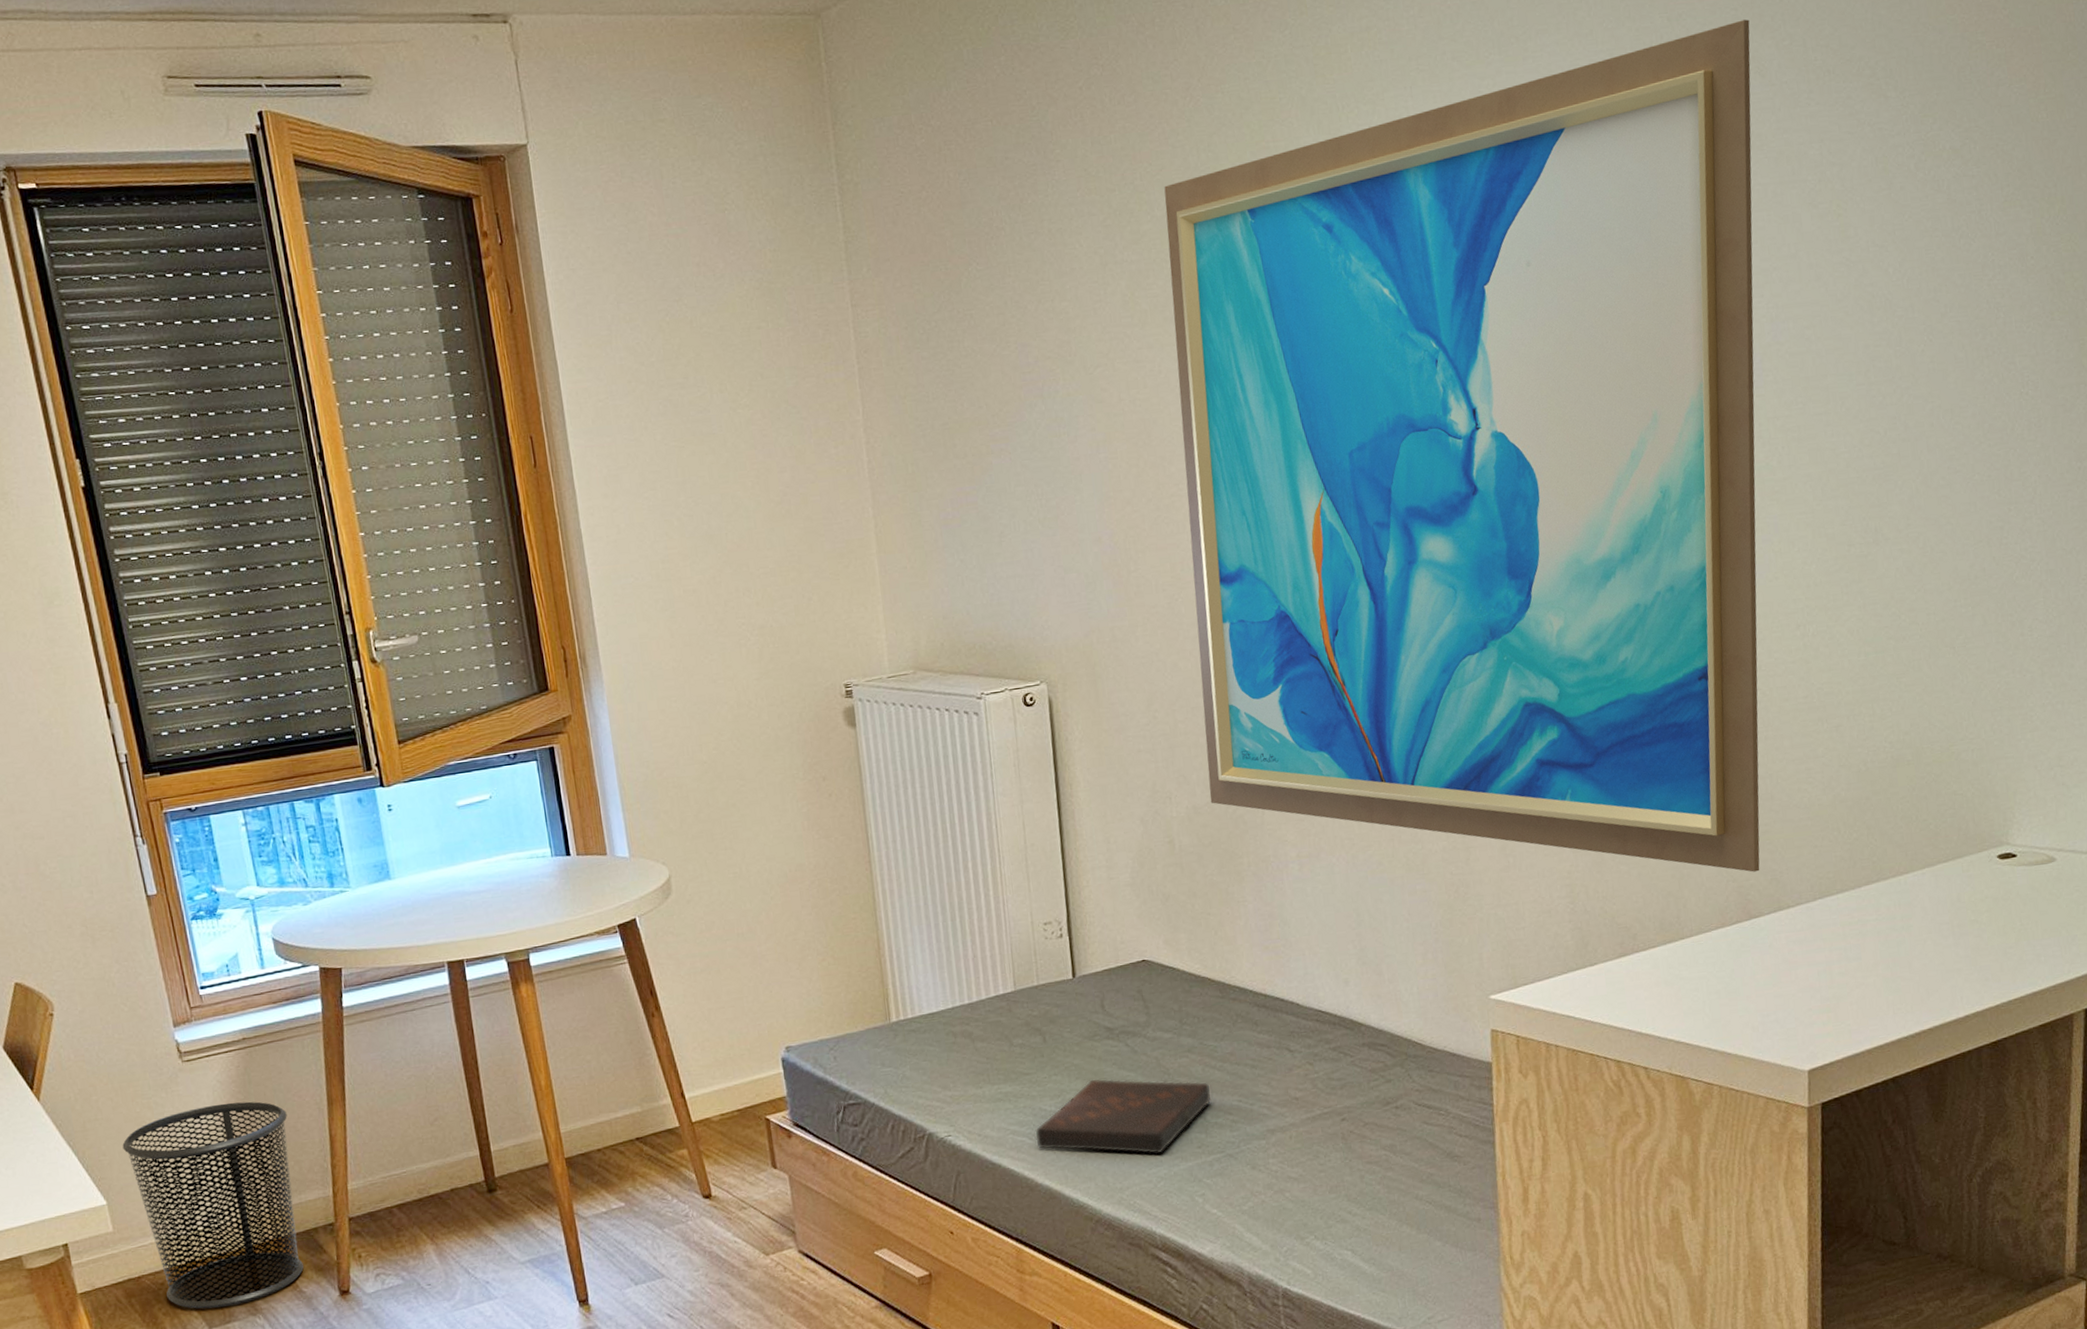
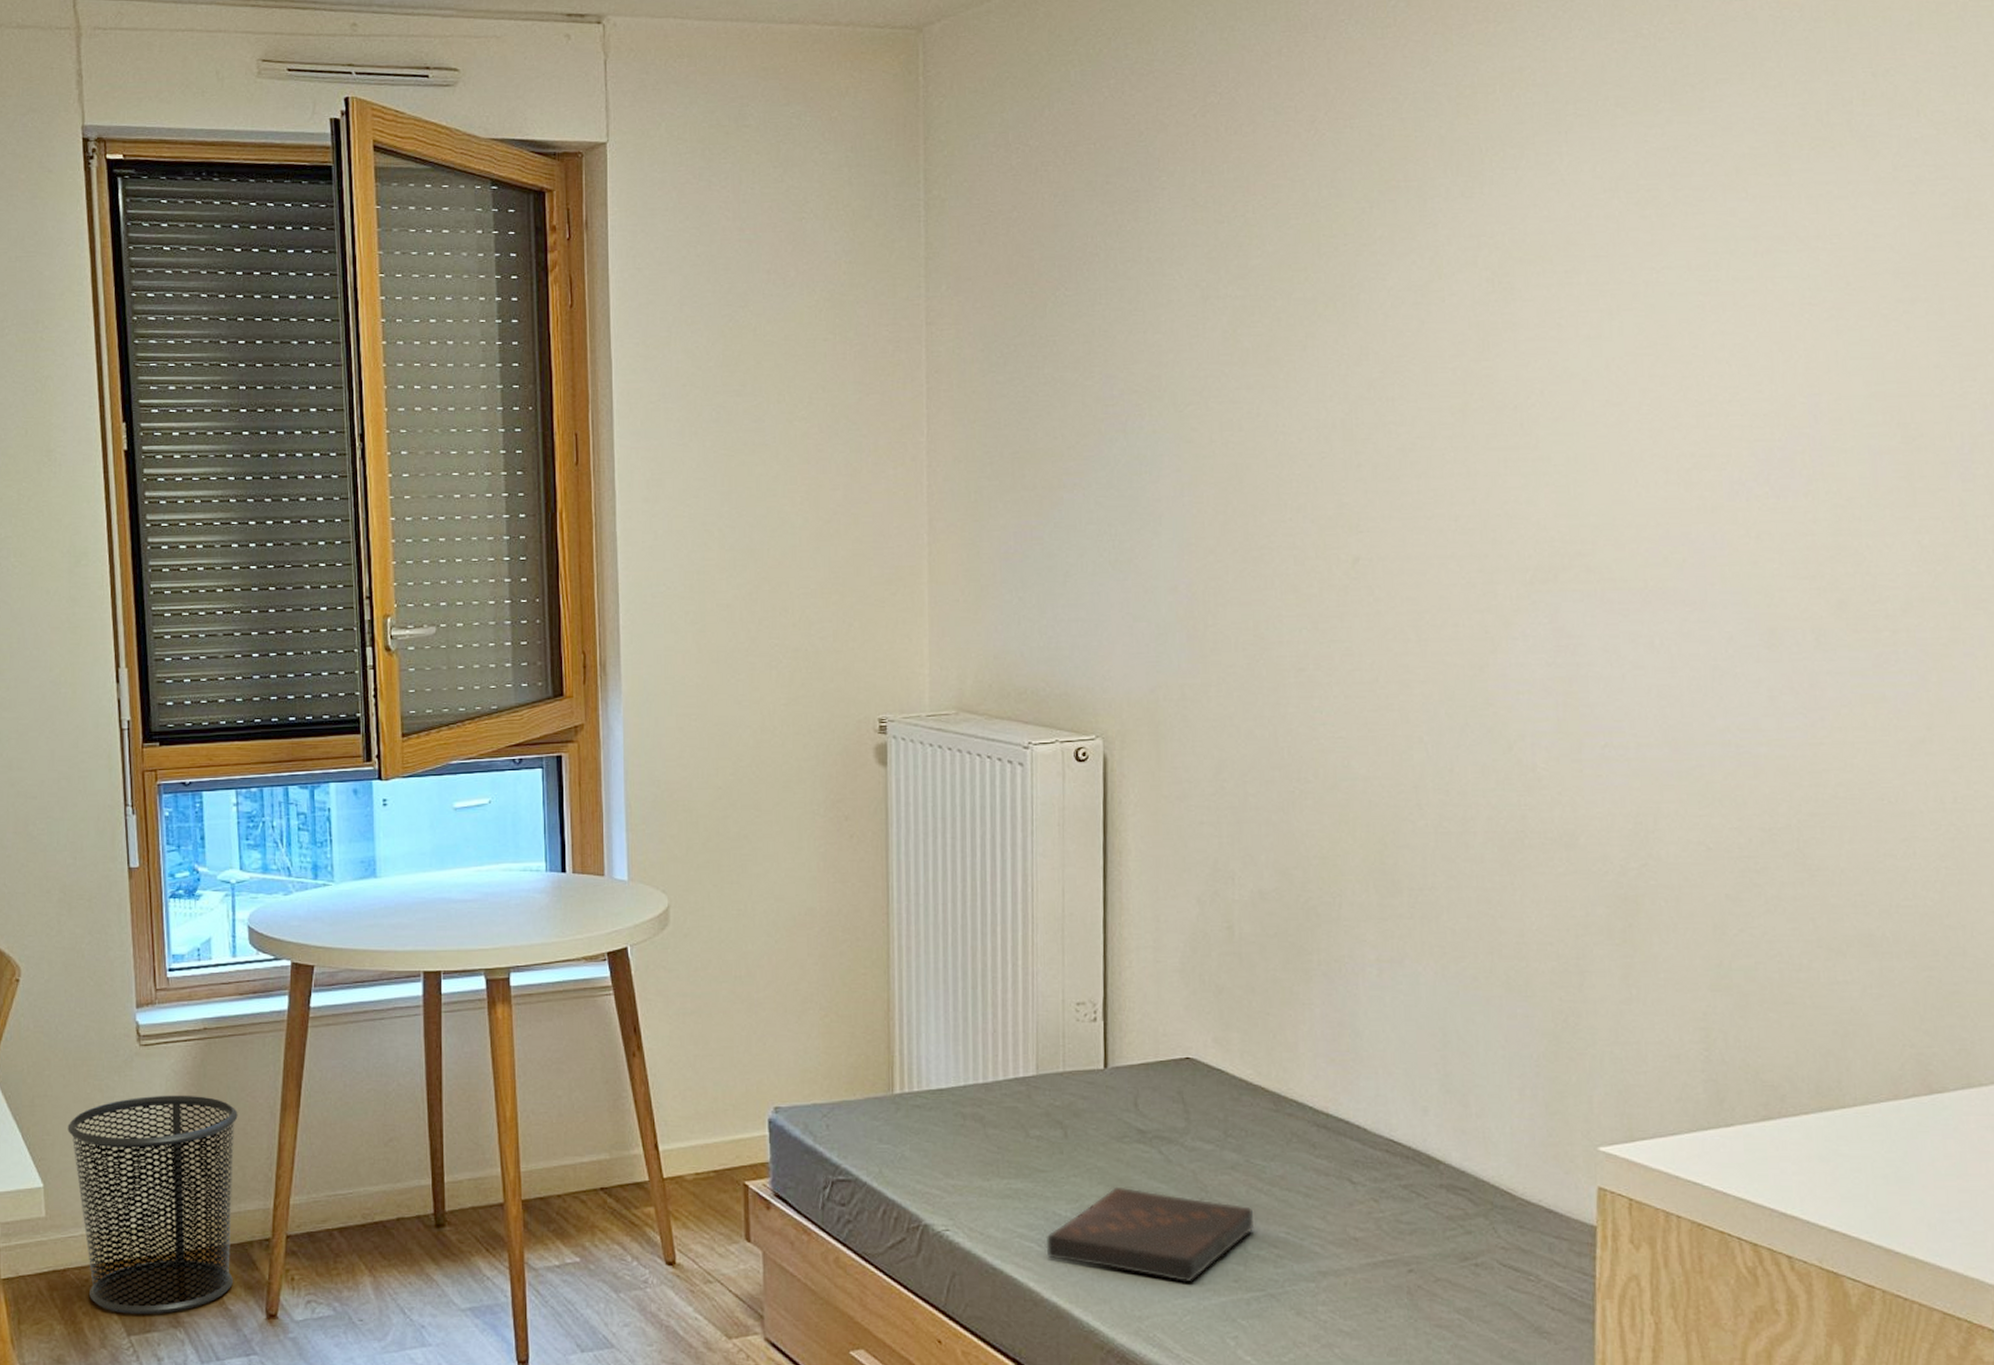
wall art: present [1164,19,1760,872] -> none [1278,79,1971,1038]

